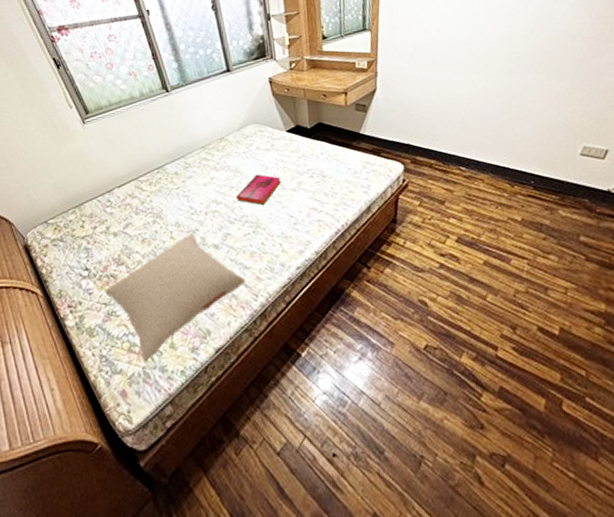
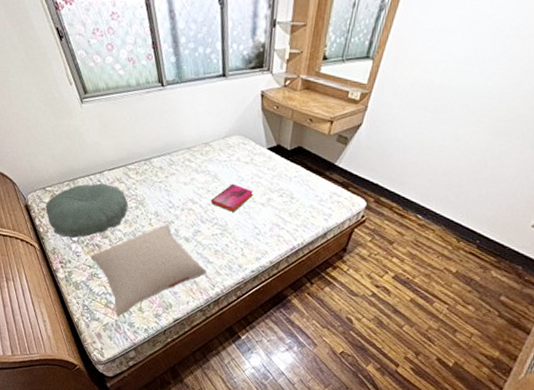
pillow: none [49,202,144,274] -> present [46,183,128,239]

